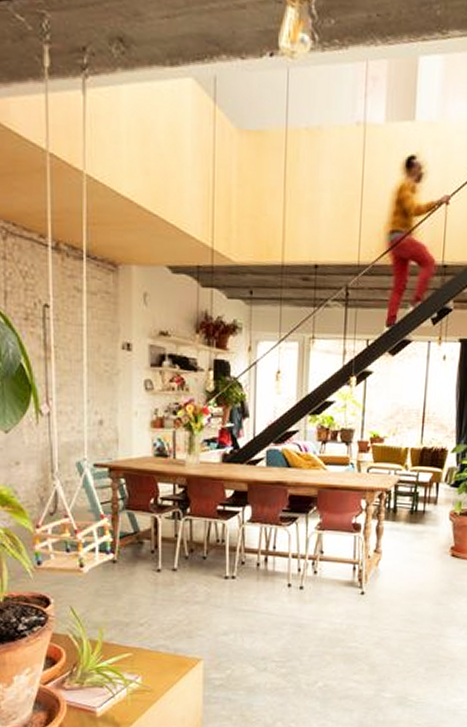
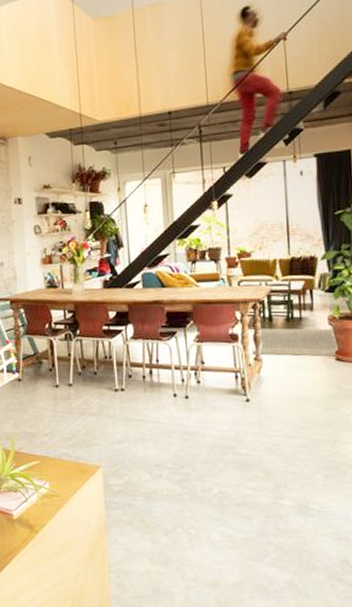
rug: none [373,520,454,552] -> present [252,328,338,357]

